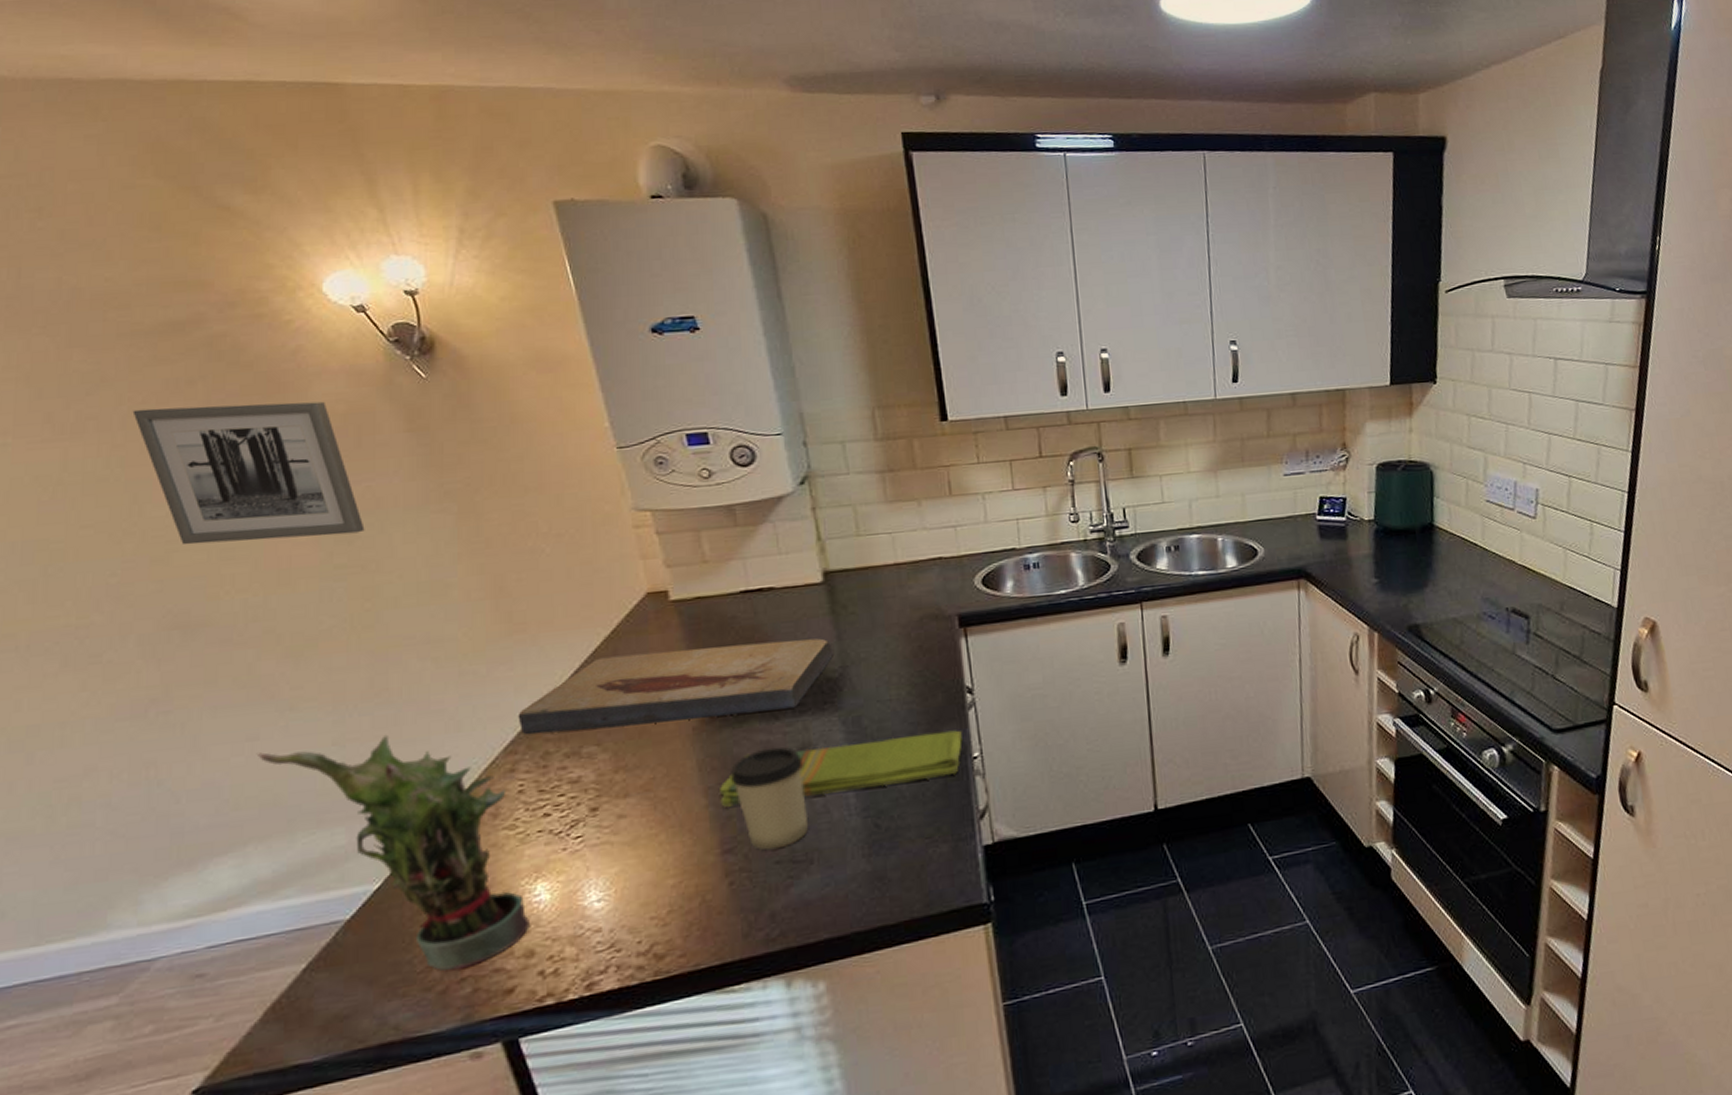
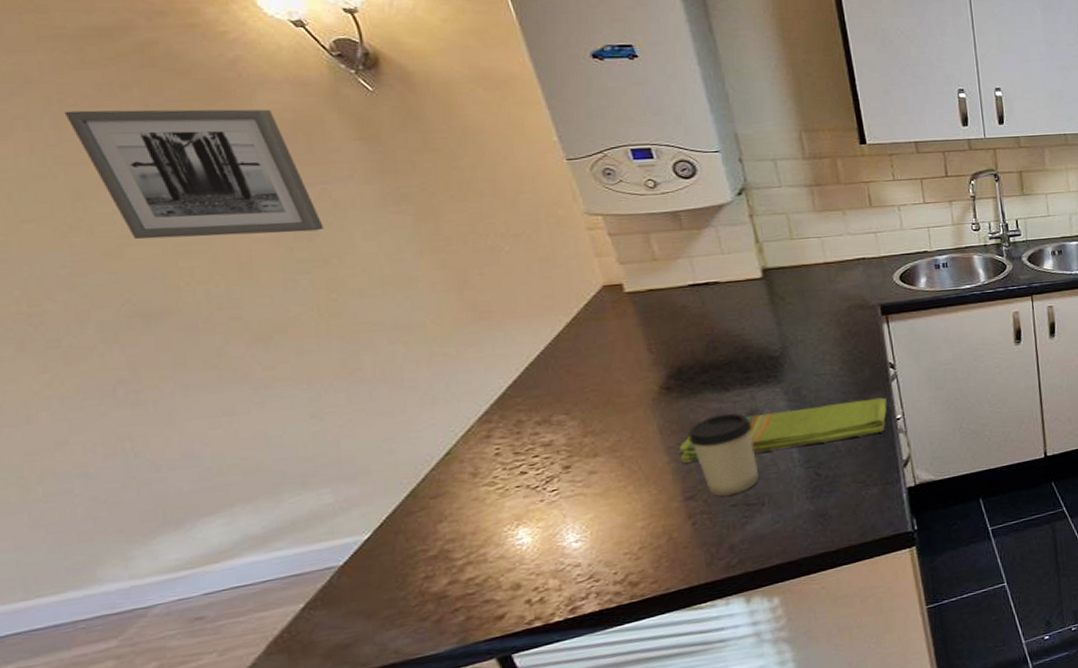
potted plant: present [256,734,530,972] -> none [234,408,514,605]
fish fossil: present [518,638,833,735] -> none [489,324,774,407]

